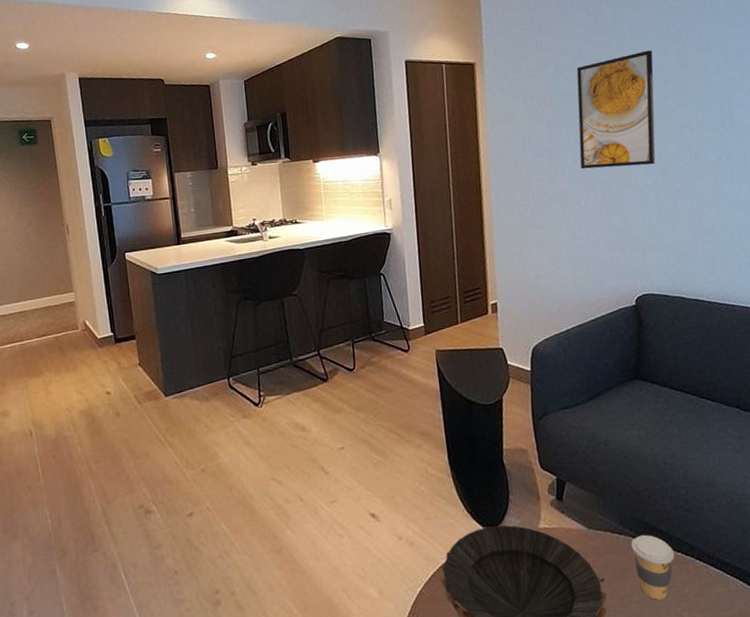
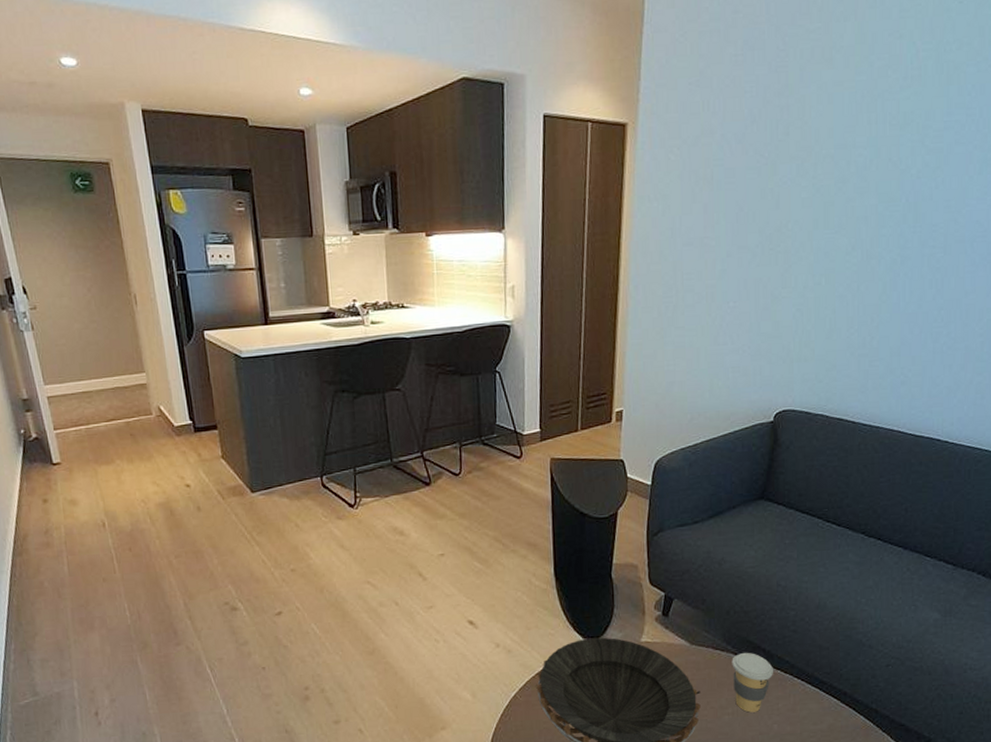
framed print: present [576,50,656,169] -> none [735,121,839,264]

